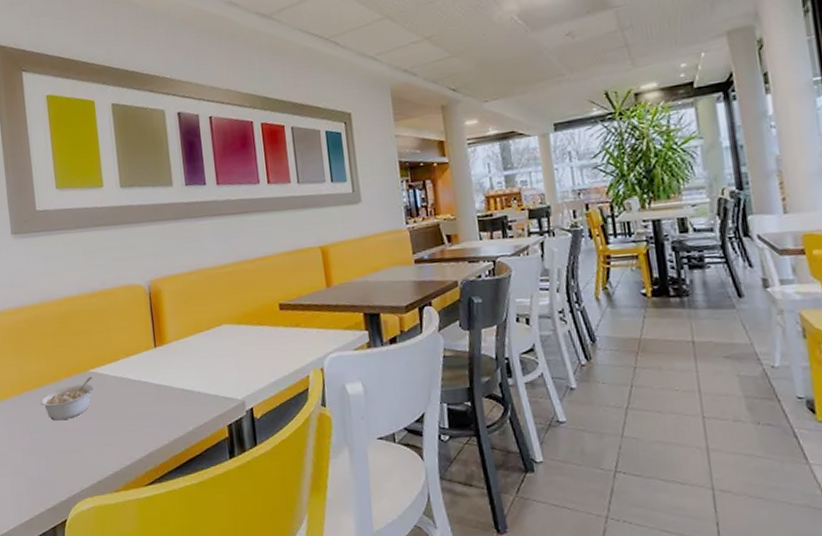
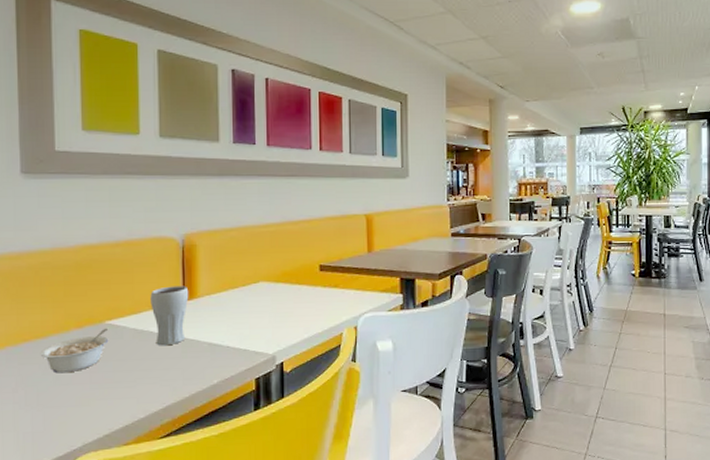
drinking glass: none [125,332,160,393] -> present [150,286,189,346]

